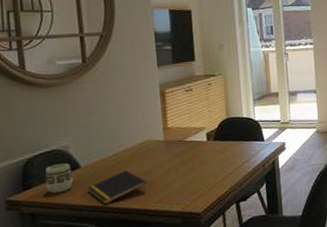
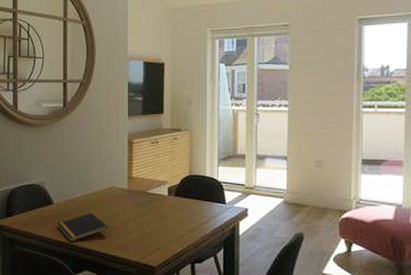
cup: present [45,163,73,194] -> none [24,198,46,224]

